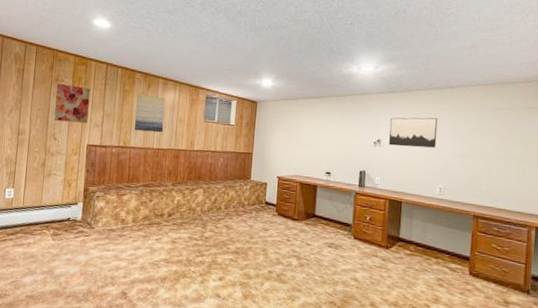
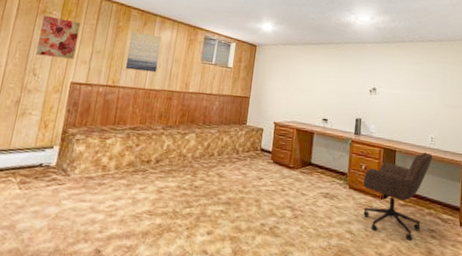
office chair: none [368,203,441,288] -> present [363,152,432,241]
wall art: present [388,117,438,148] -> none [383,66,429,98]

